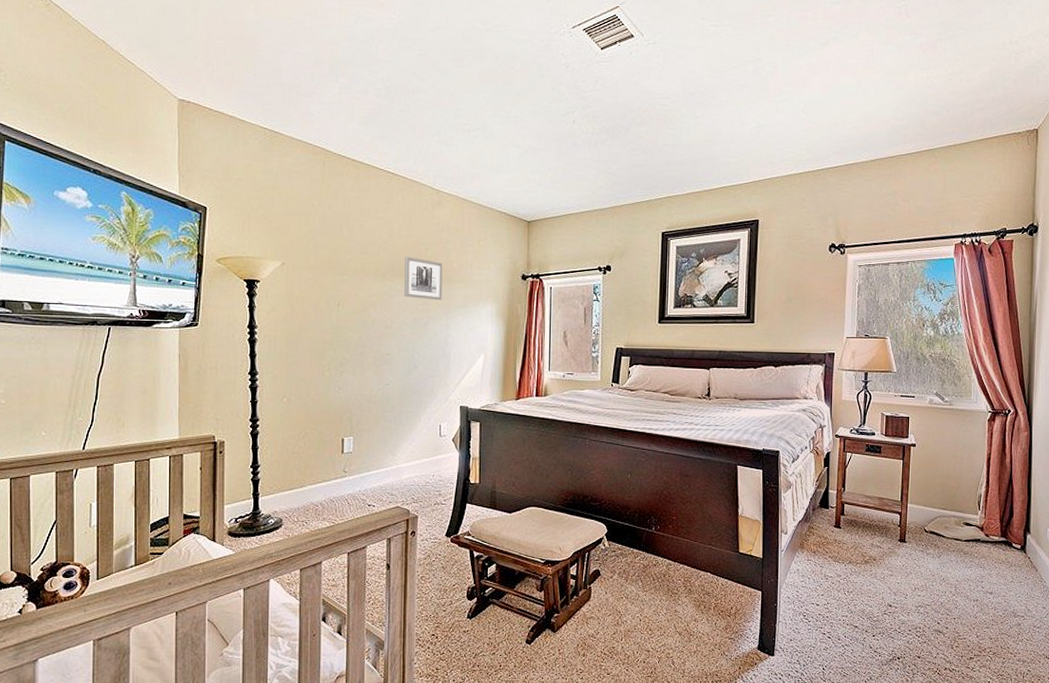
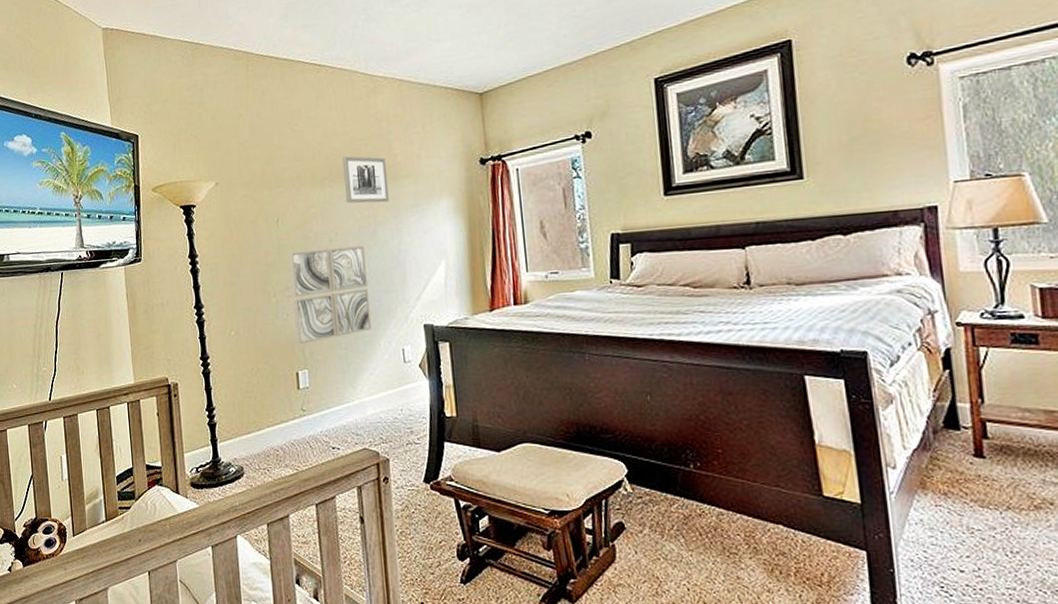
wall art: none [344,334,415,414] -> present [288,246,372,344]

